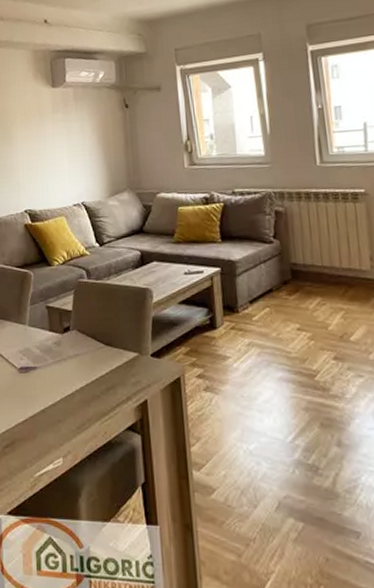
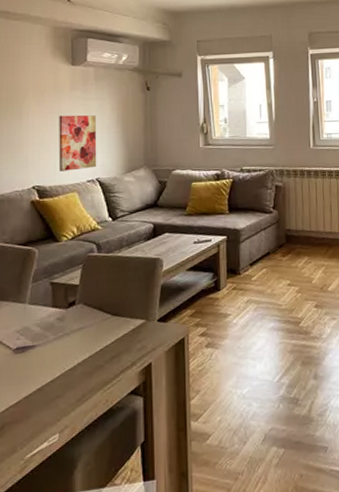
wall art: none [44,137,82,195] -> present [58,115,97,171]

